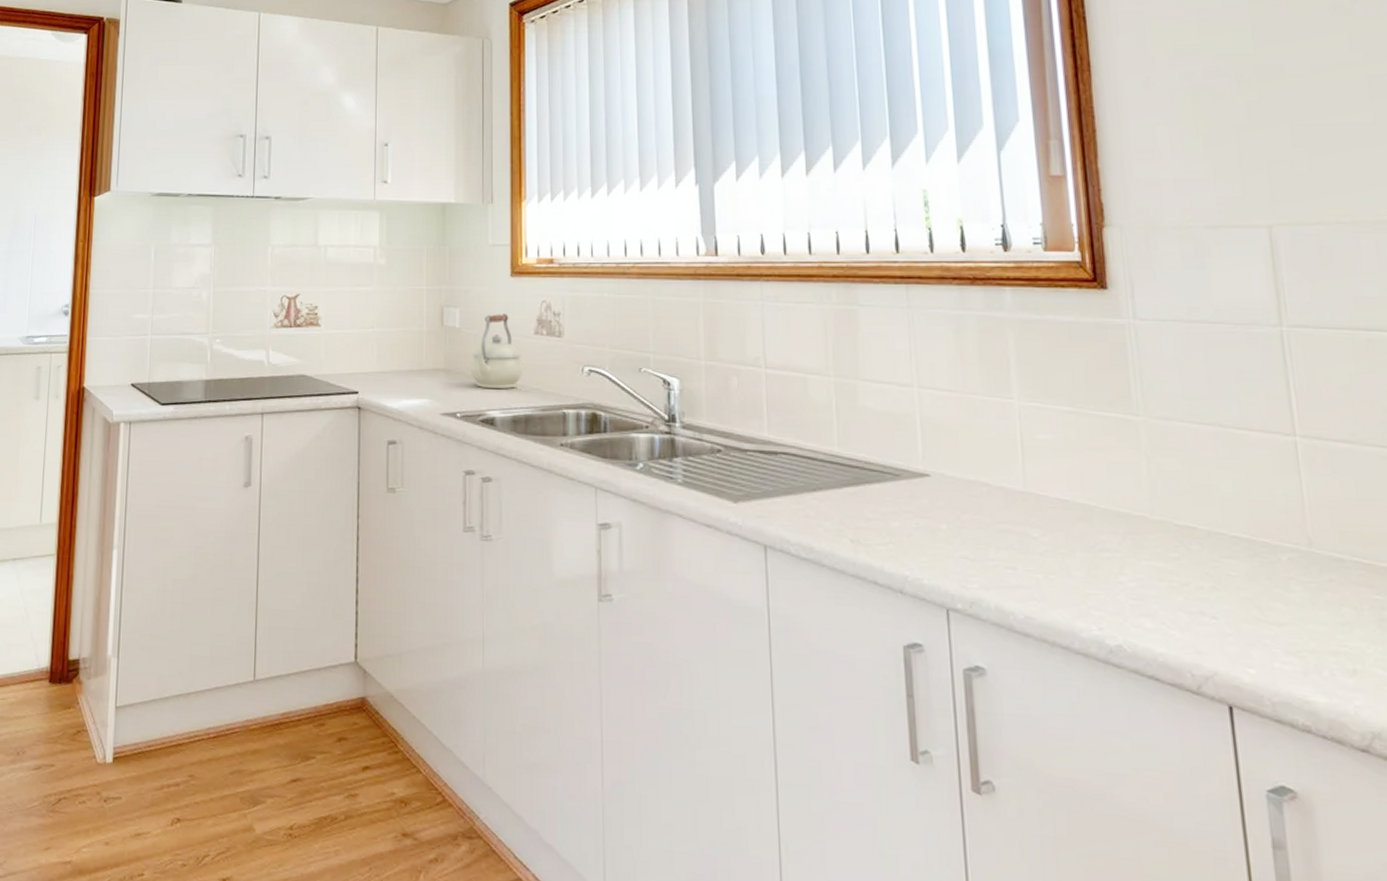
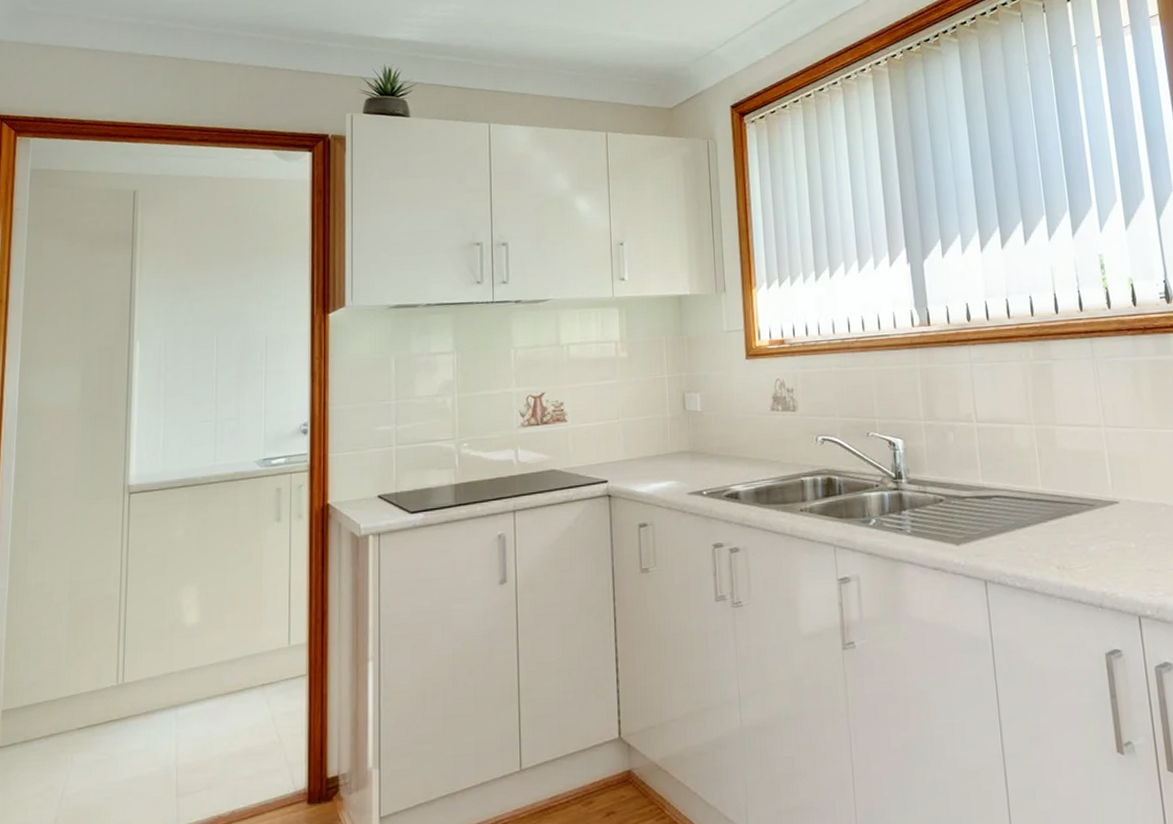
kettle: present [471,313,523,390] -> none [713,393,763,466]

